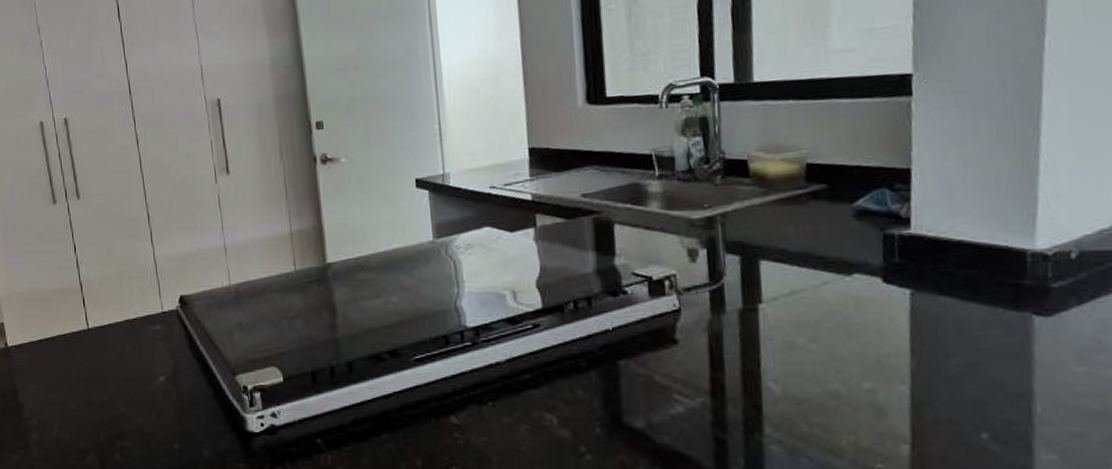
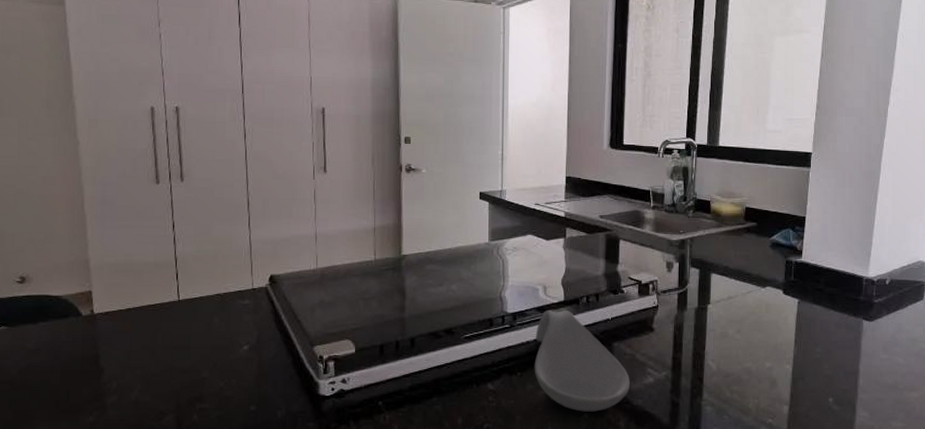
spoon rest: none [507,319,649,452] -> present [534,309,630,412]

